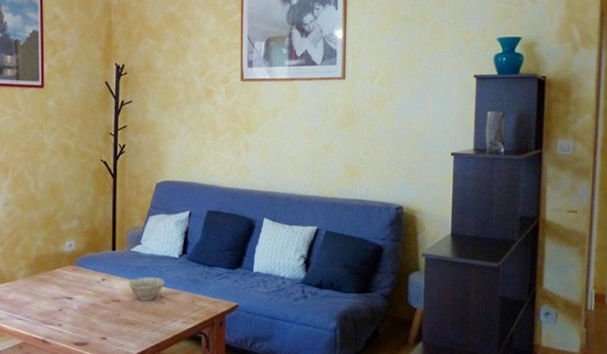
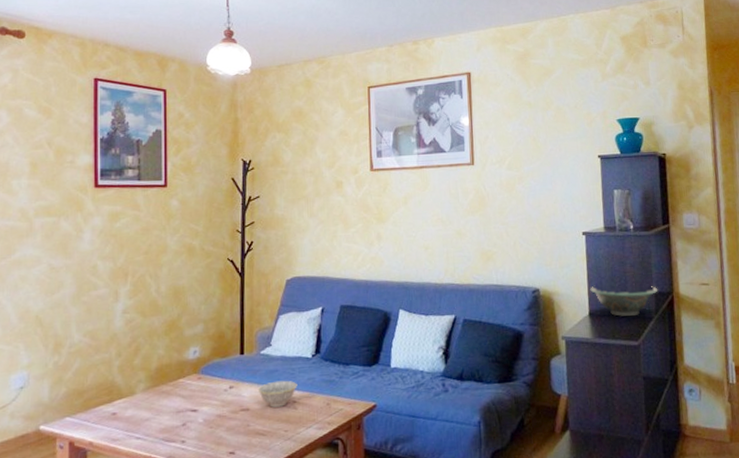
decorative bowl: none [454,207,524,239] -> present [590,286,658,317]

